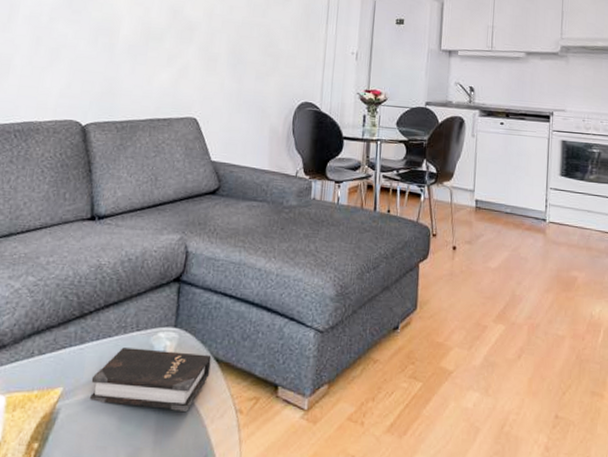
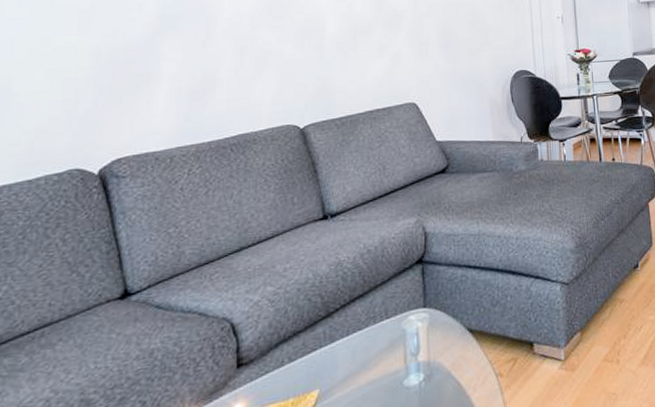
hardback book: present [90,347,212,411] -> none [347,327,465,396]

